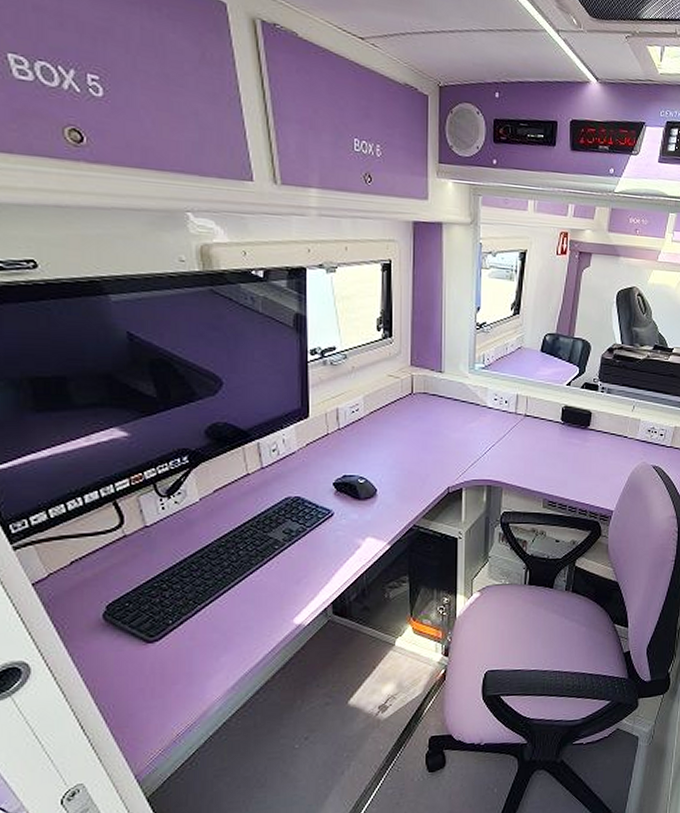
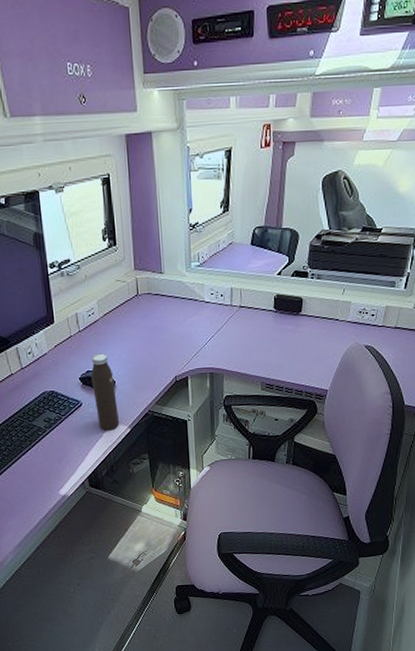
water bottle: none [347,456,378,547] -> present [90,353,120,431]

